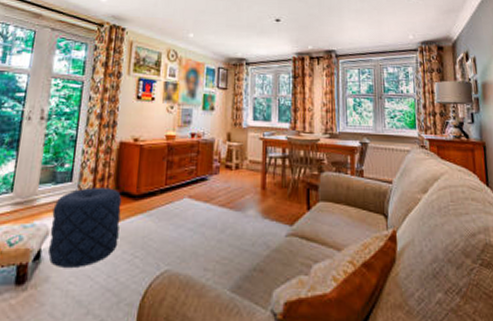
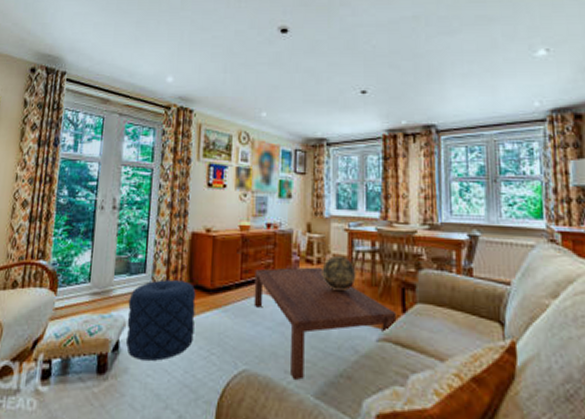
coffee table: none [177,172,303,276] -> present [253,267,397,380]
decorative sphere: none [239,161,269,194] -> present [322,255,356,292]

